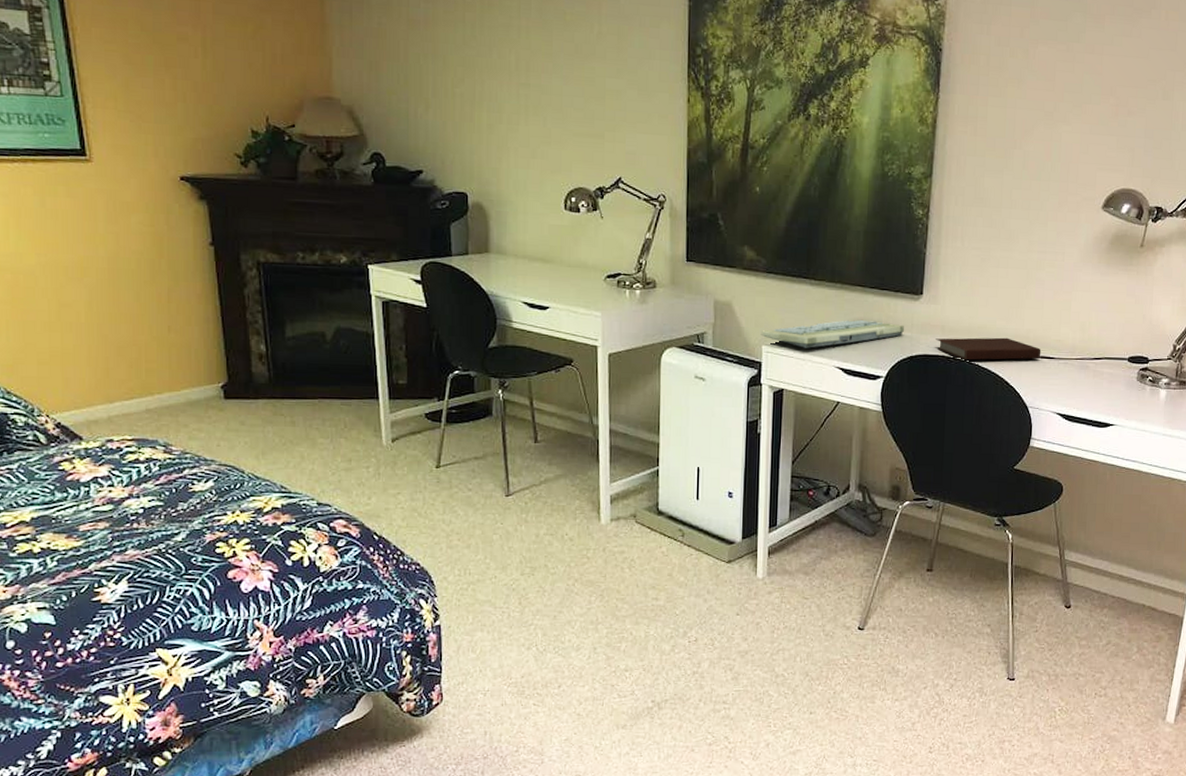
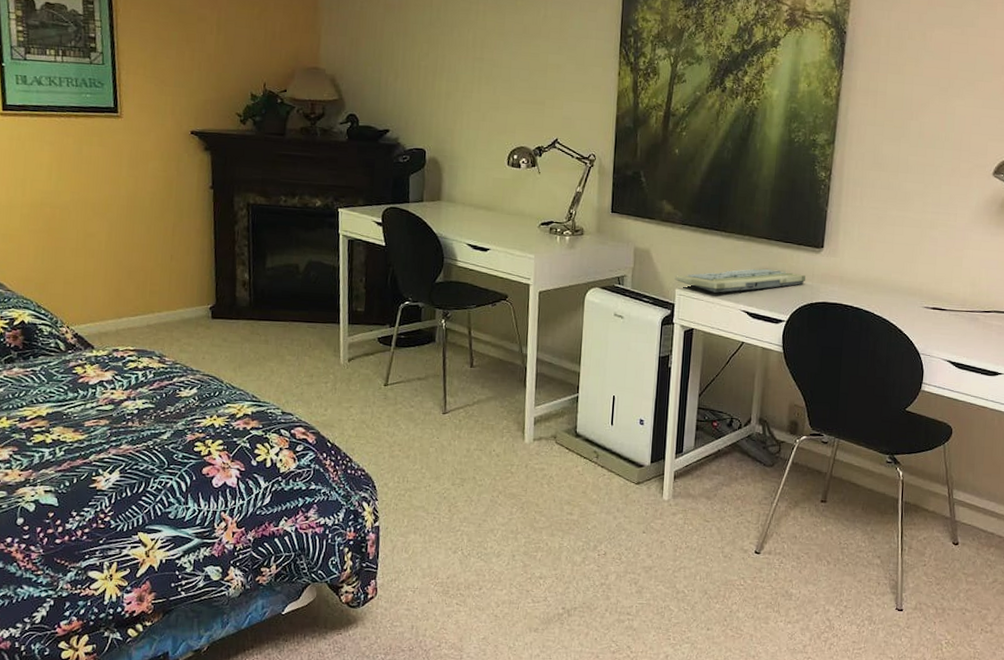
notebook: present [936,337,1041,361] -> none [834,288,934,310]

